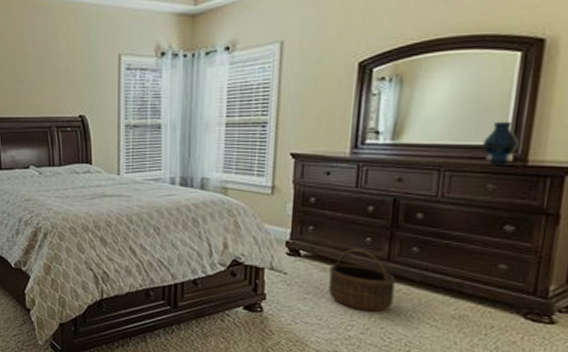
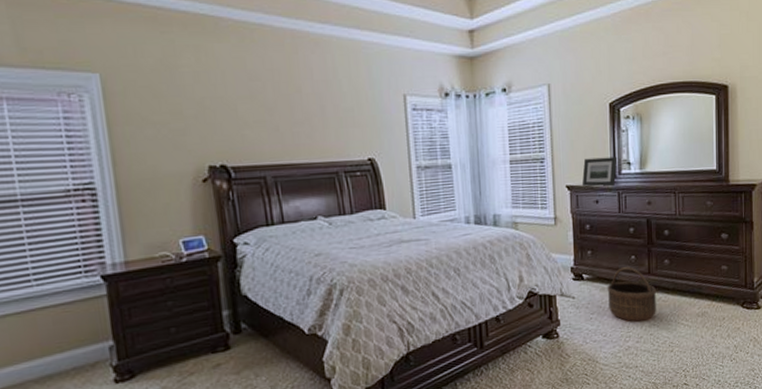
picture frame: none [312,124,362,158] -> present [582,156,618,187]
vase: present [482,121,519,167] -> none [700,150,722,187]

